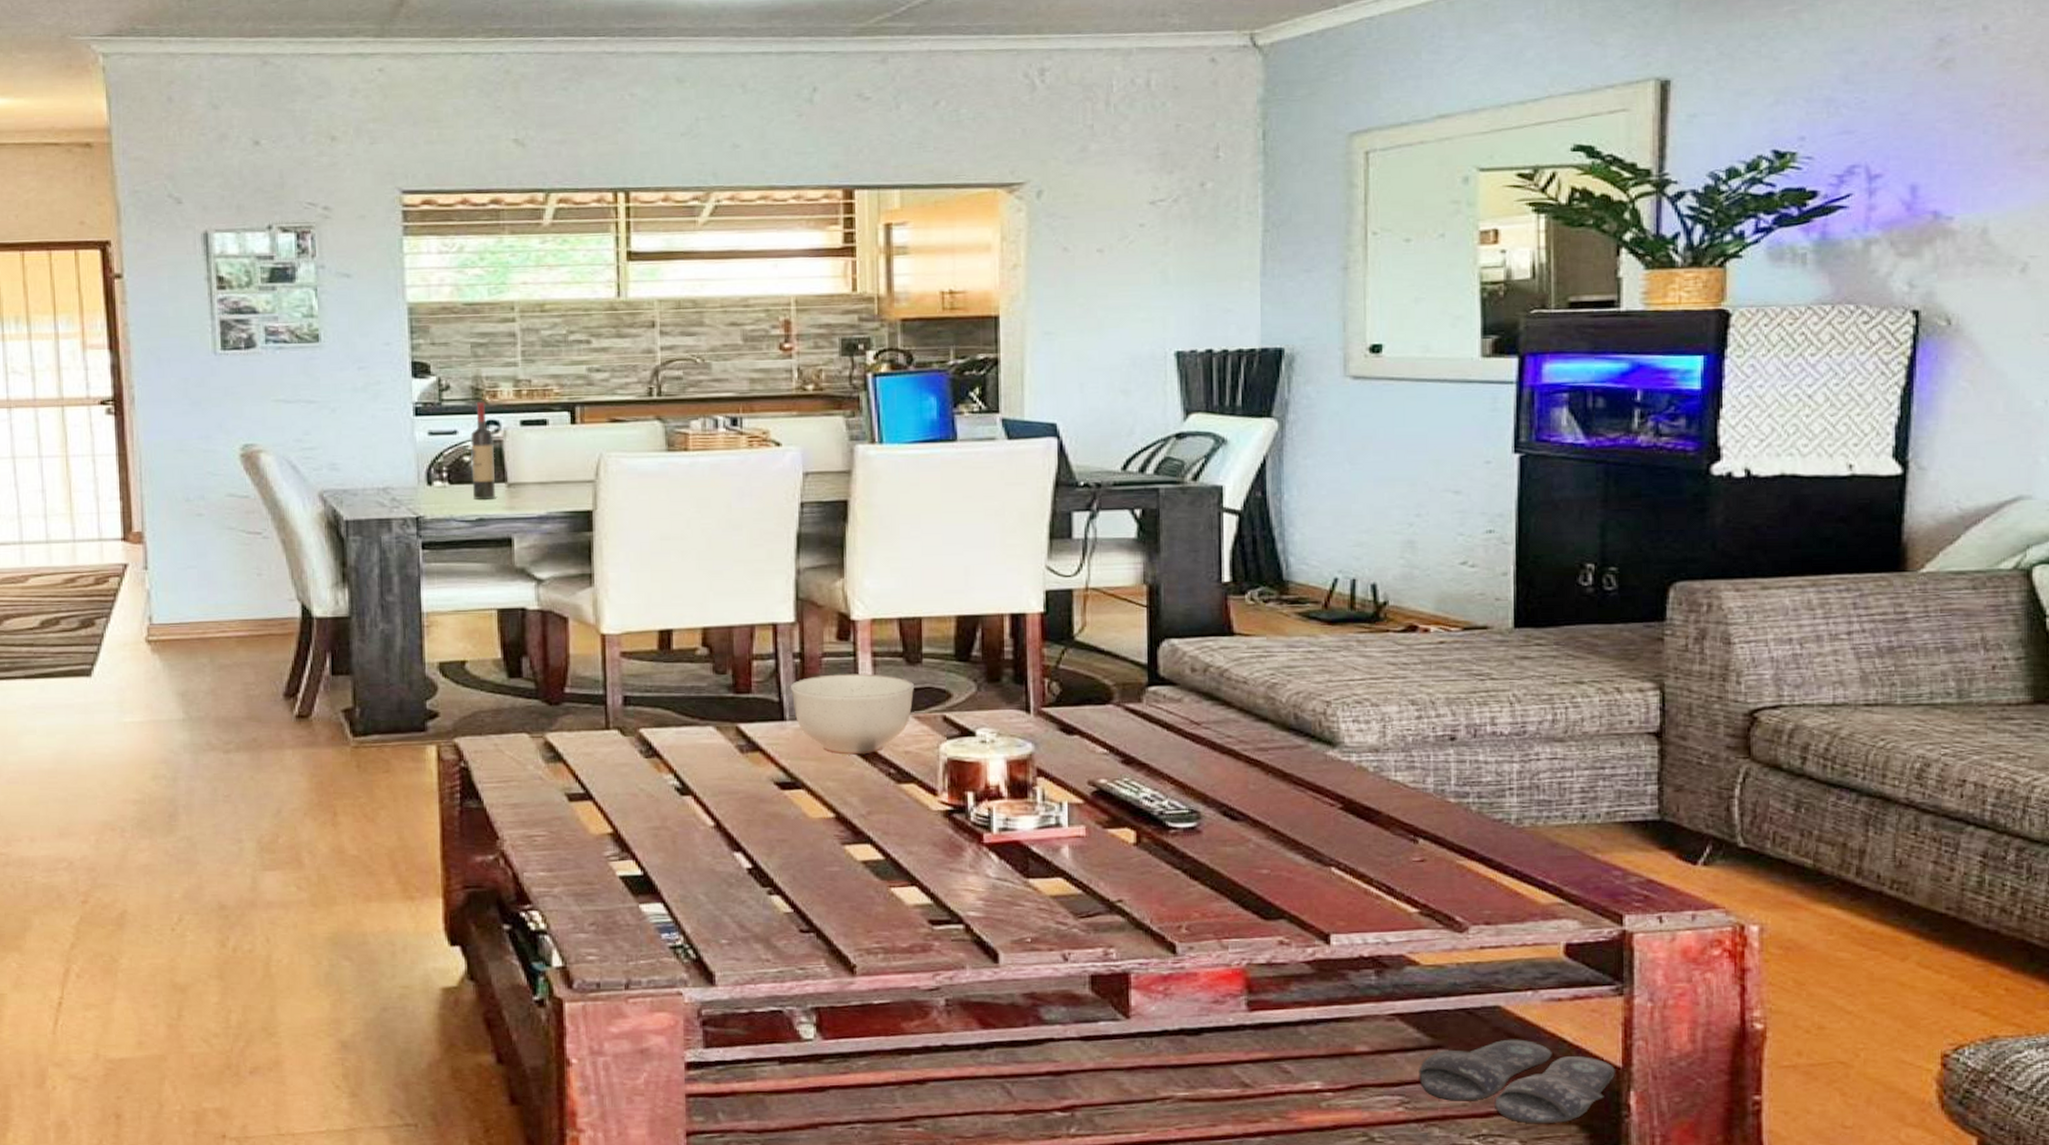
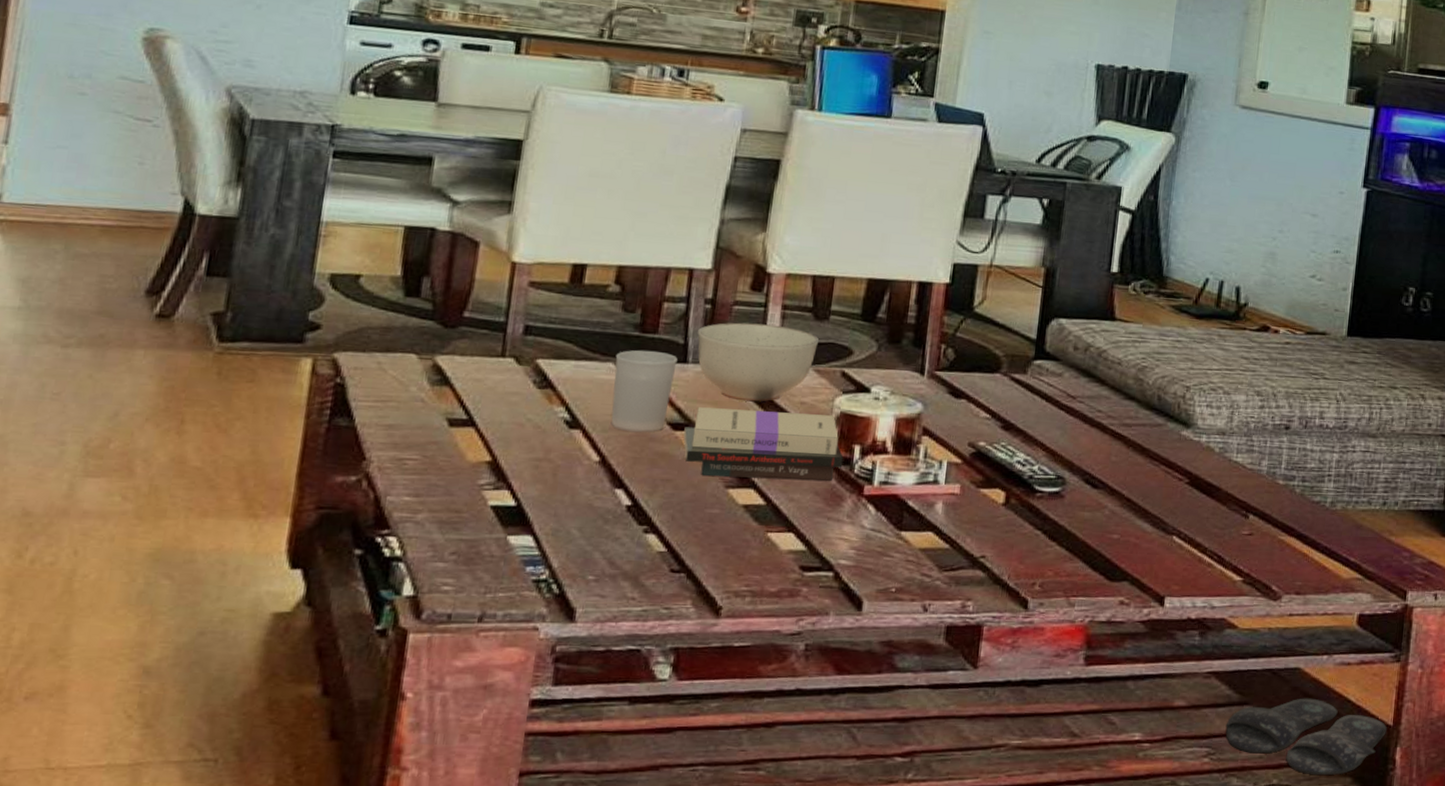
wine bottle: present [470,401,495,501] -> none [398,19,432,117]
candle holder: none [714,711,775,795] -> present [611,350,678,433]
books: none [792,763,958,833] -> present [683,407,844,482]

